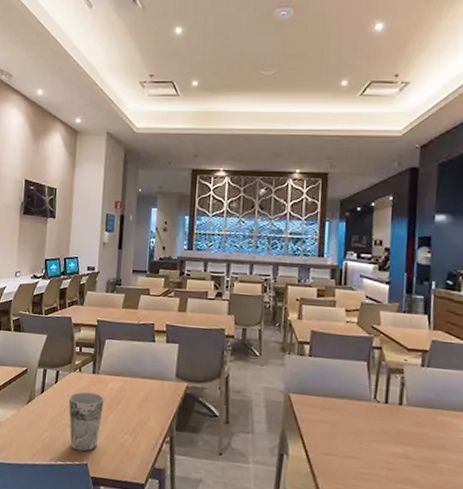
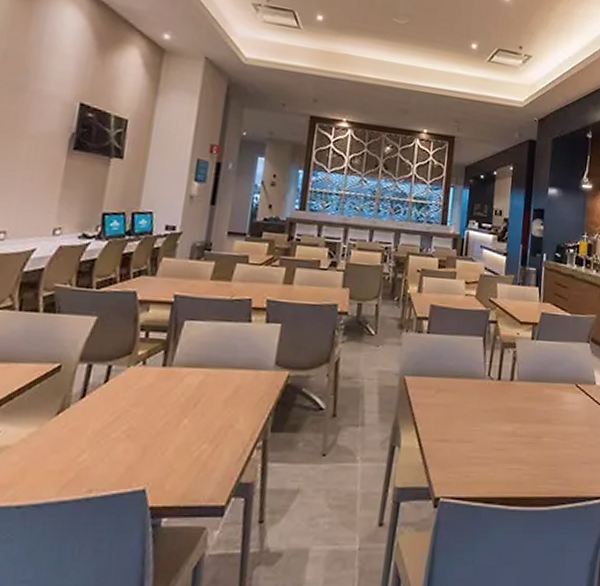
cup: present [68,391,104,452] -> none [121,391,177,474]

